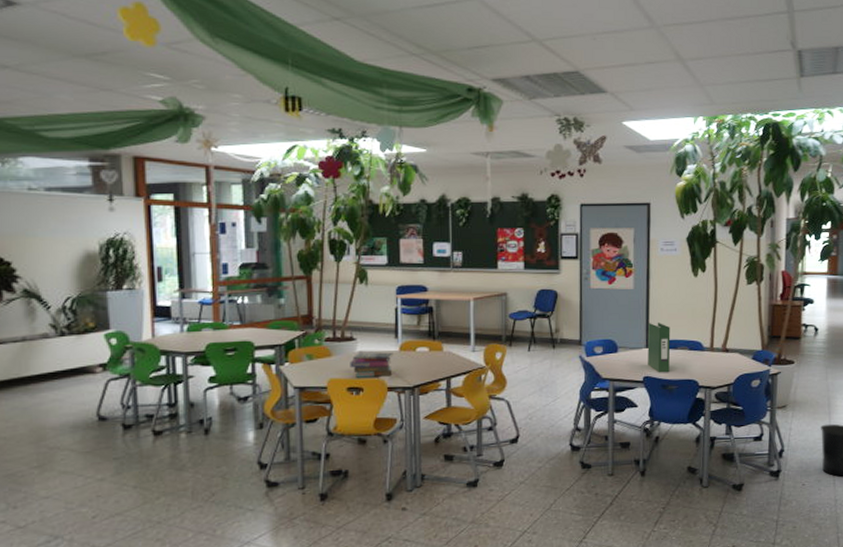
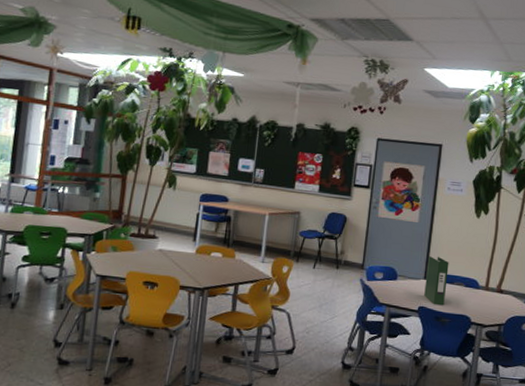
books: present [350,352,393,378] -> none [149,251,190,276]

